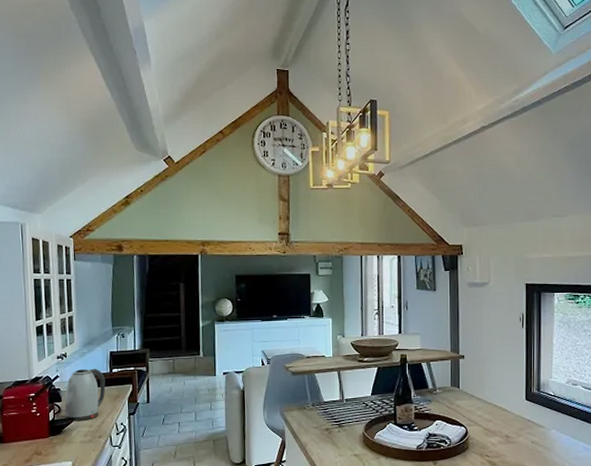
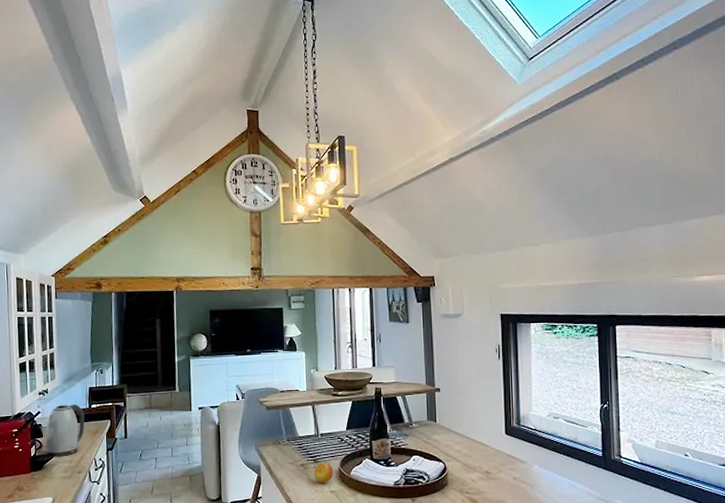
fruit: none [338,427,357,448] -> present [314,463,333,484]

